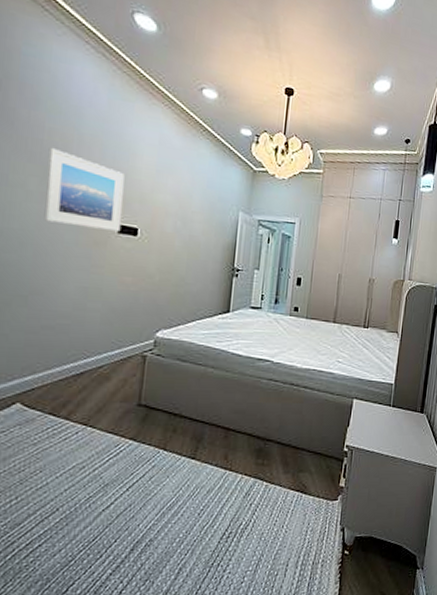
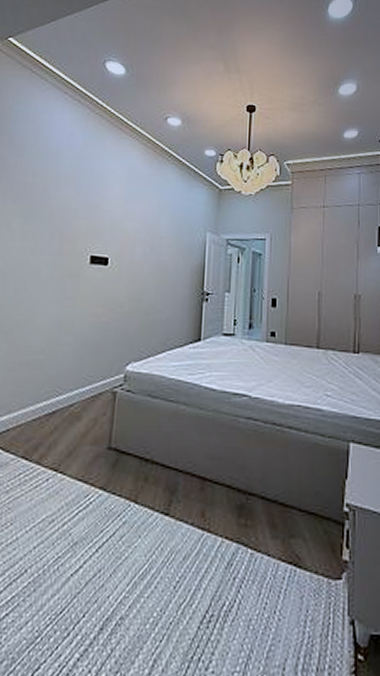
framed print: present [44,147,125,231] -> none [24,188,97,262]

